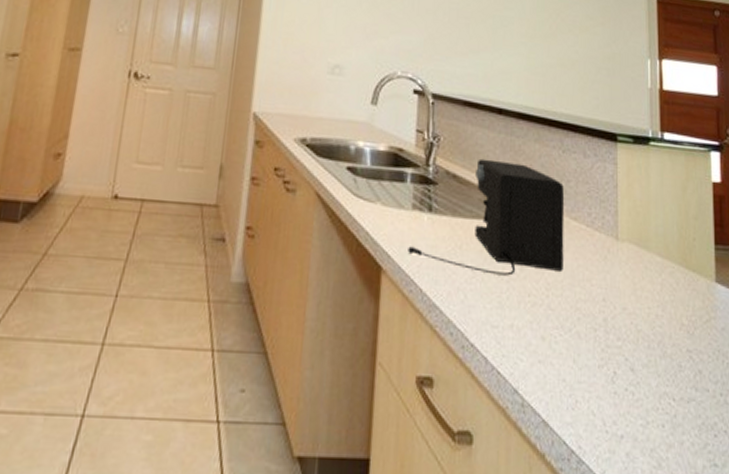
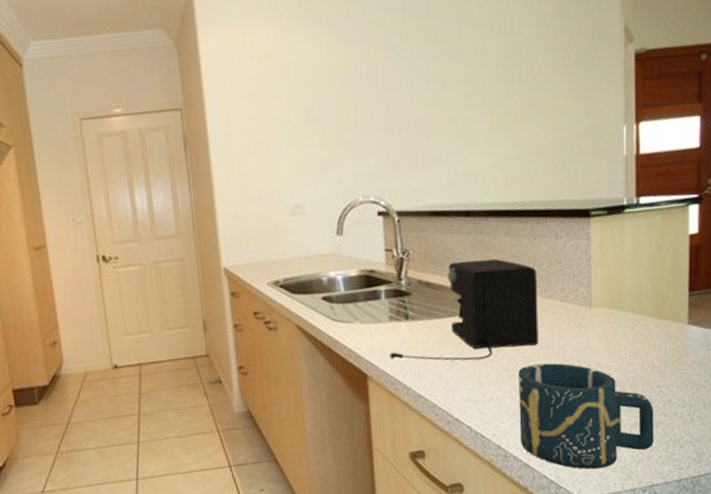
cup: none [539,294,685,446] -> present [518,363,654,469]

